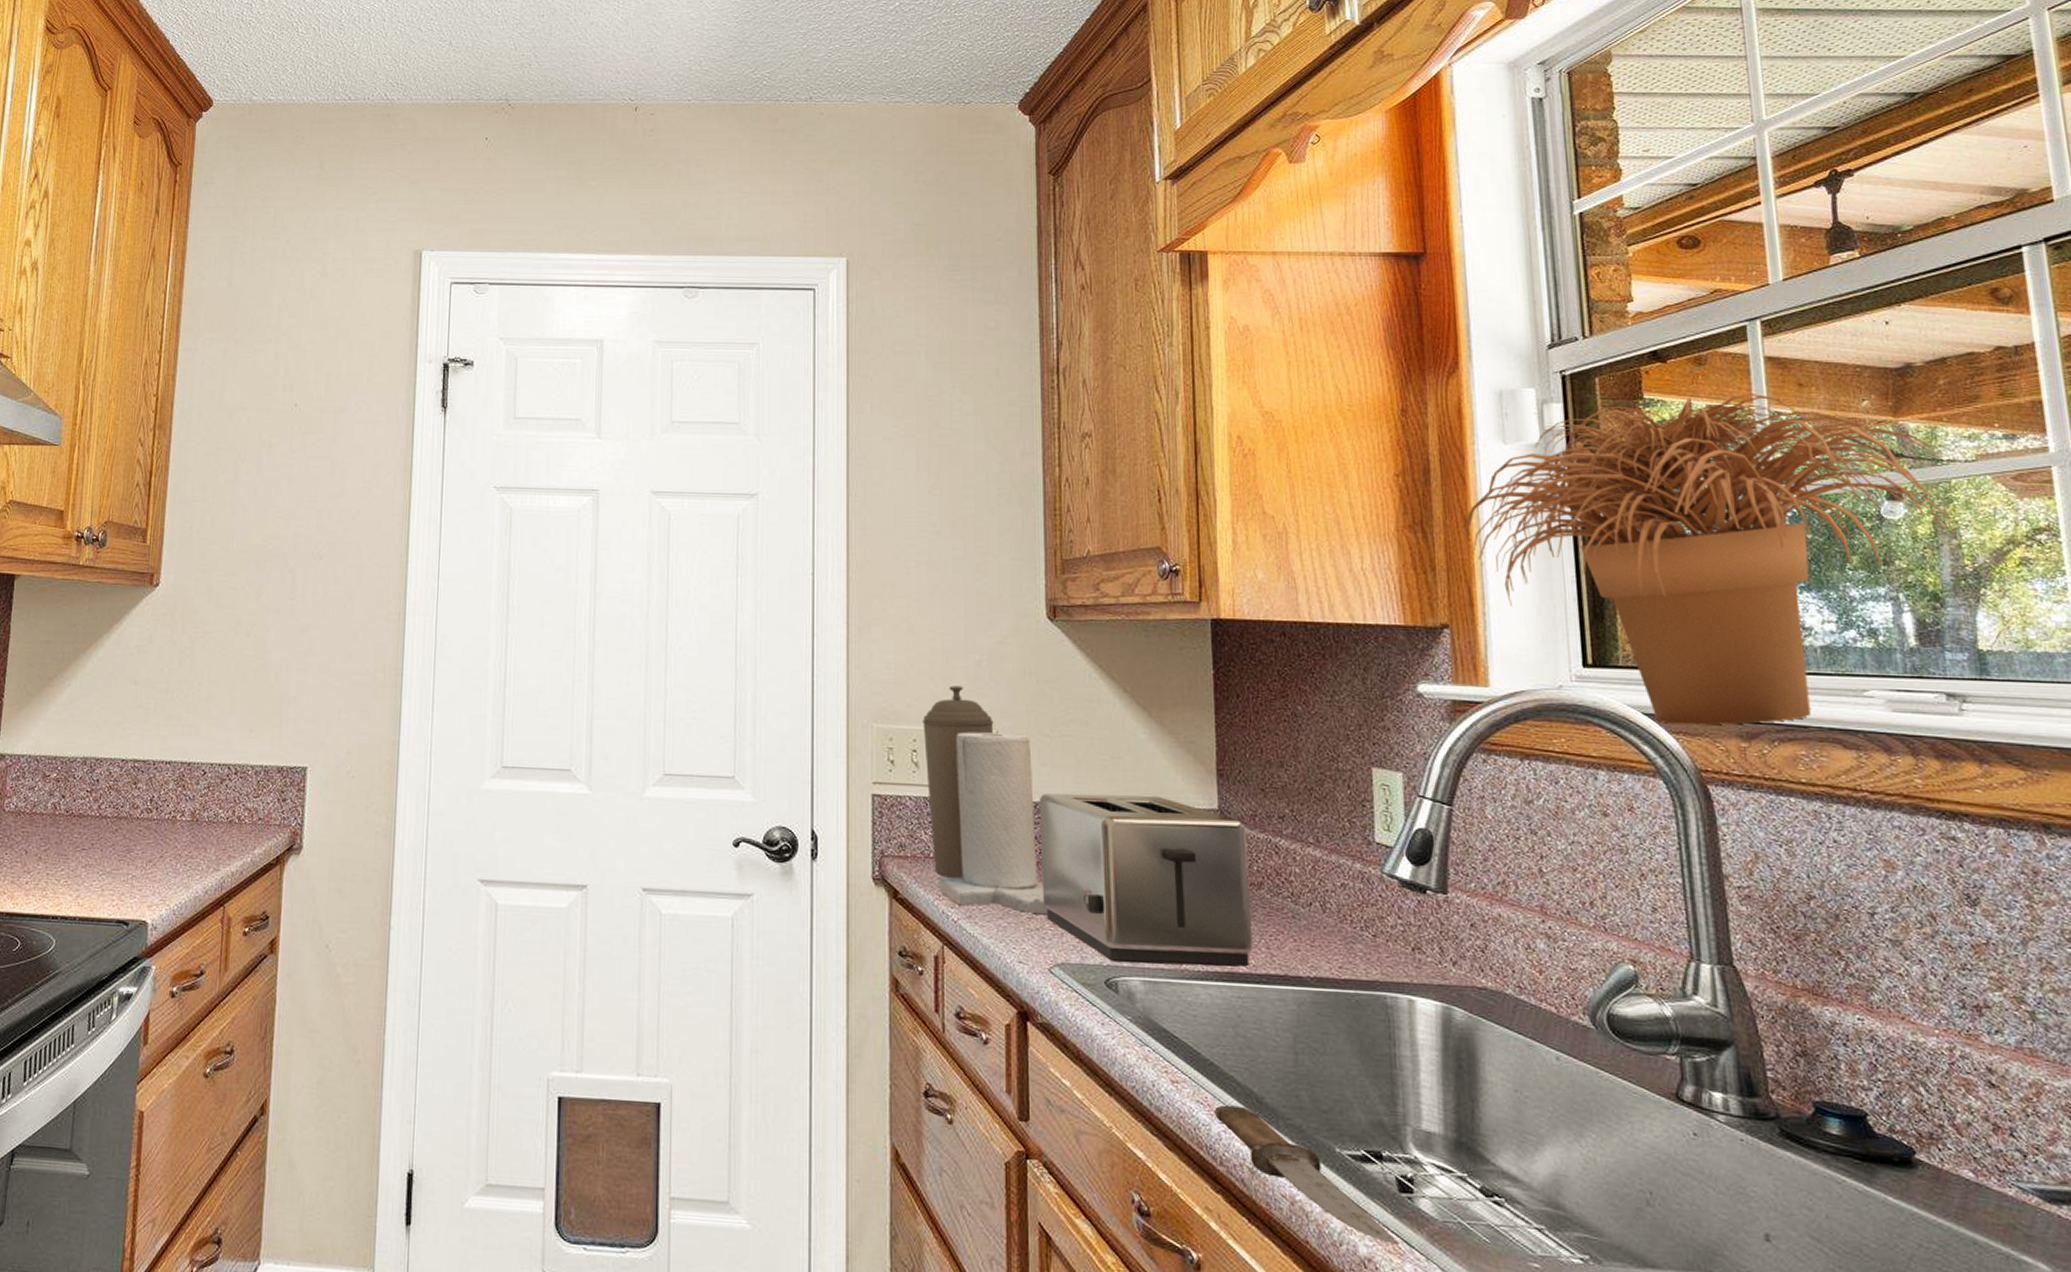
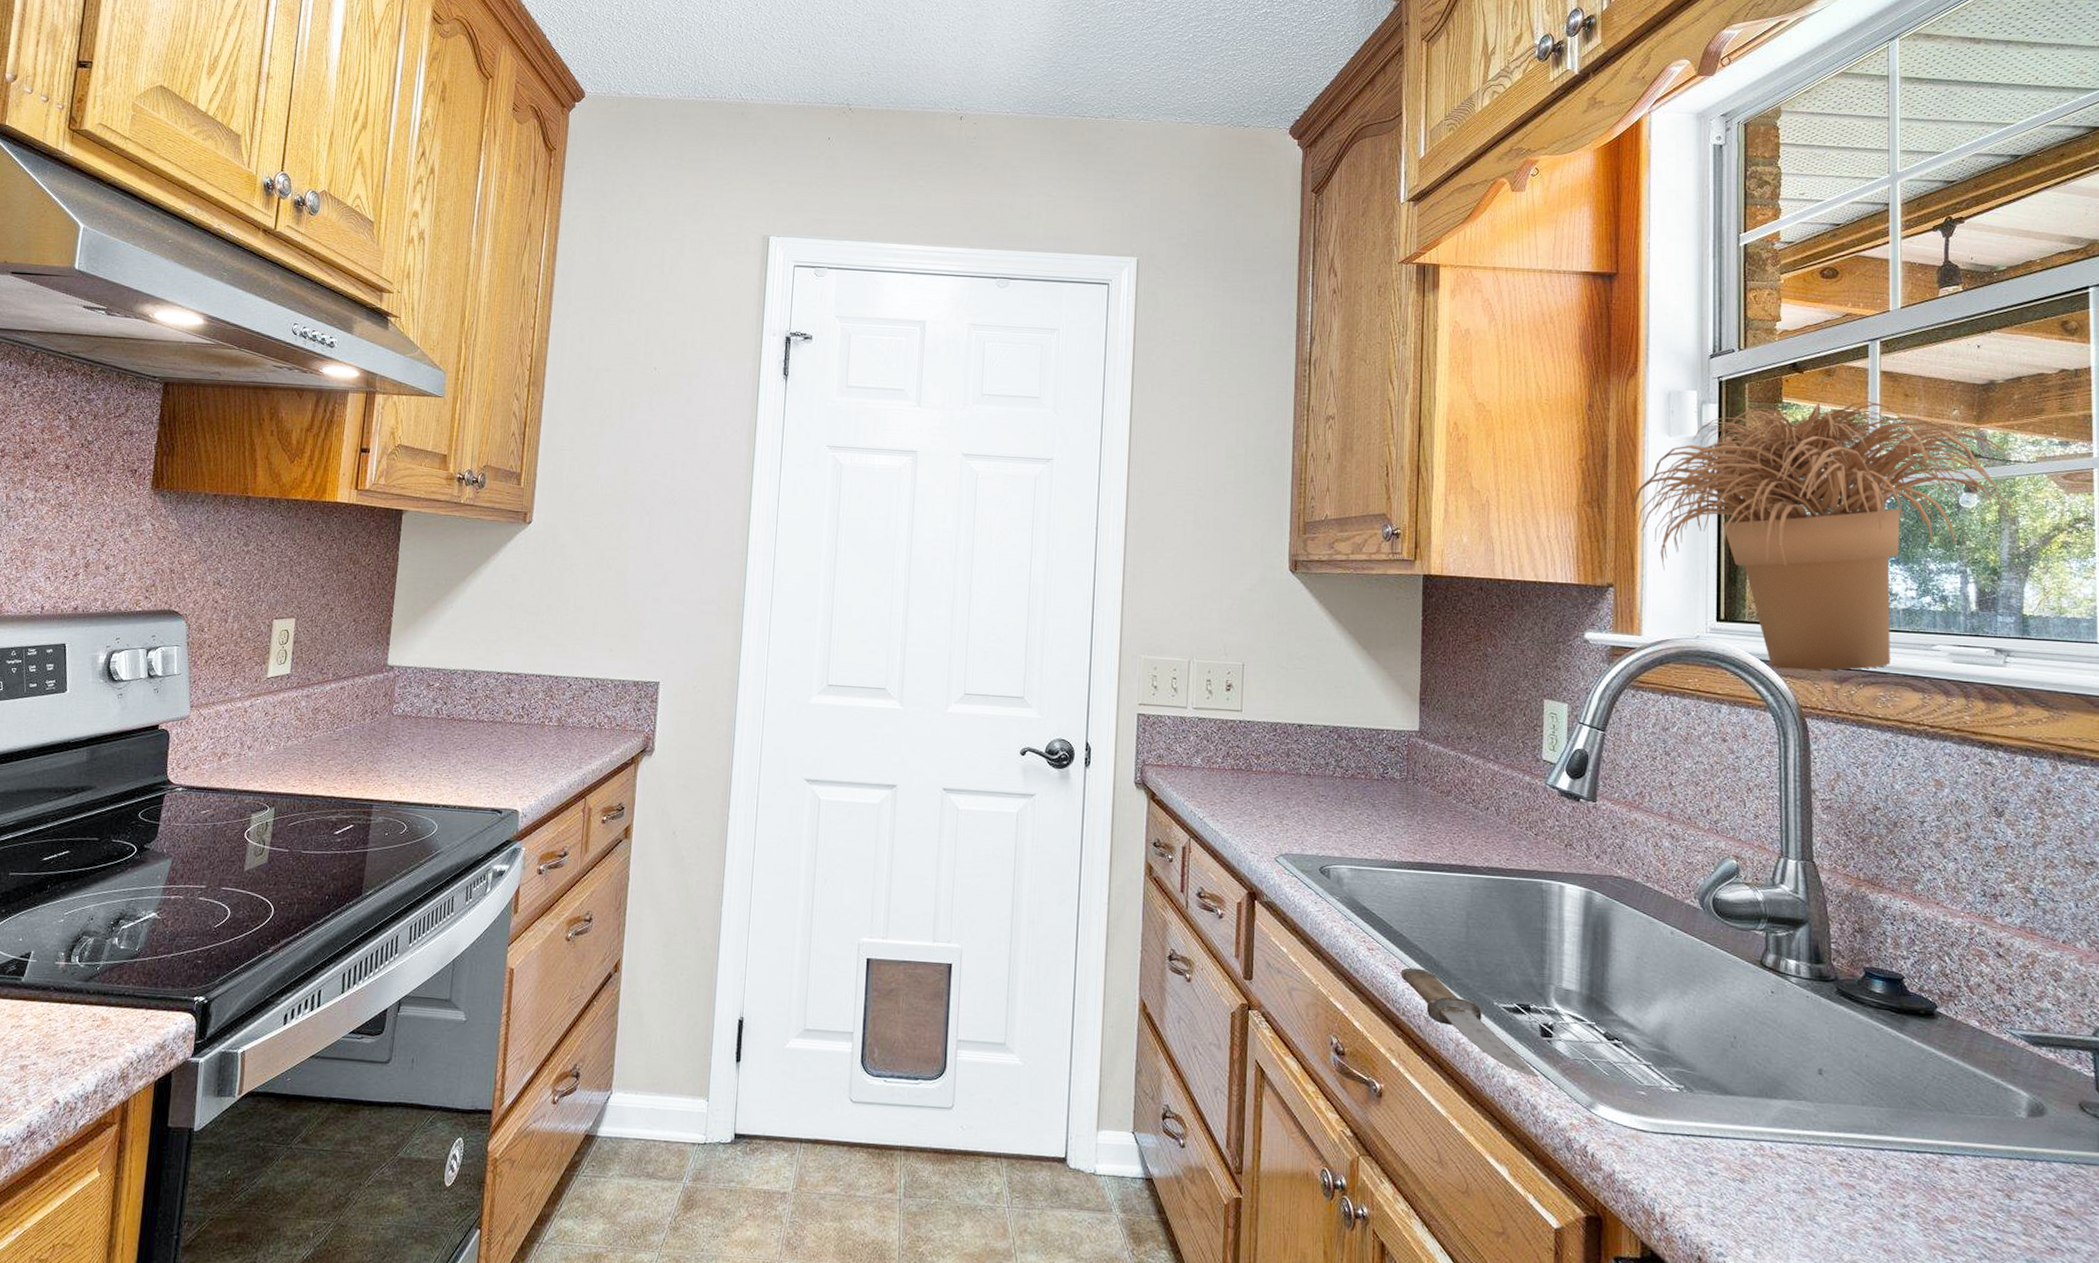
canister: present [922,685,994,879] -> none [1182,625,1241,784]
paper towel: present [939,732,1049,915] -> none [1189,663,1277,815]
toaster: present [1039,793,1253,967] -> none [1273,715,1441,858]

